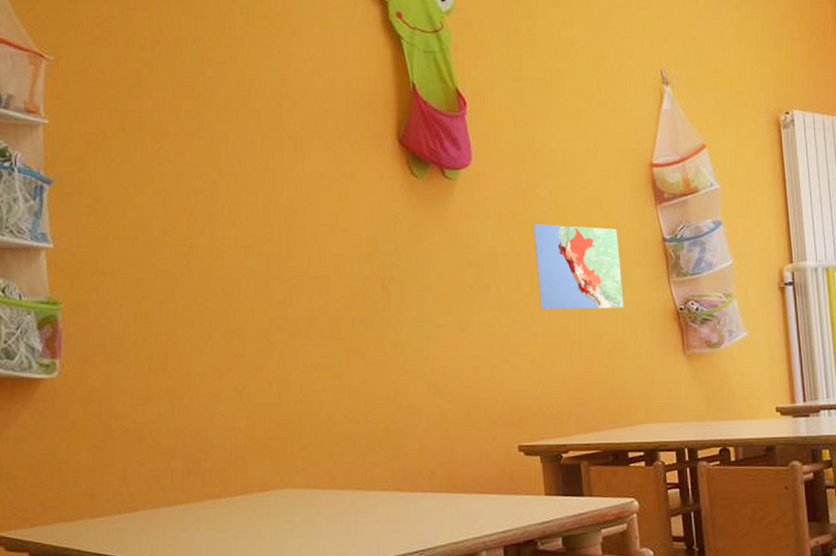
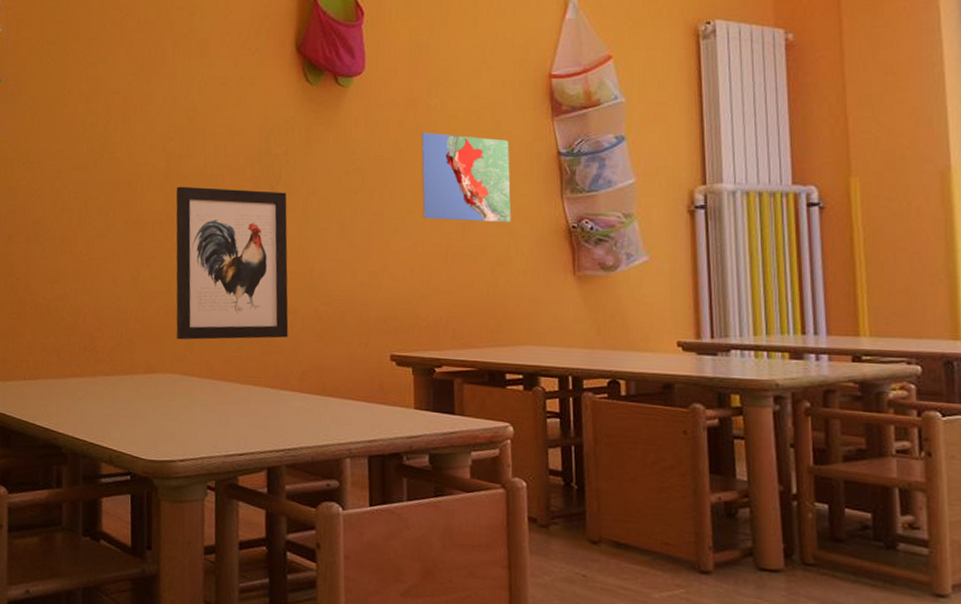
wall art: none [278,290,413,453] -> present [176,186,289,340]

